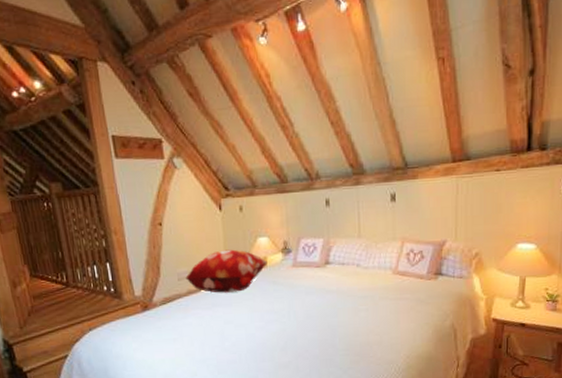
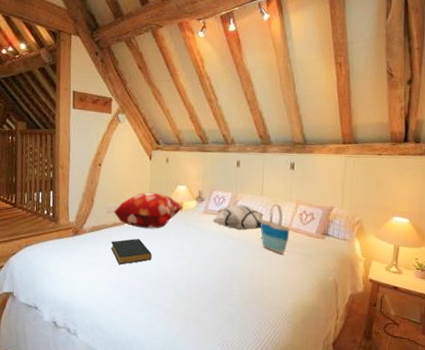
hardback book: none [187,305,238,338] -> present [110,238,152,265]
decorative pillow: none [304,250,364,282] -> present [212,204,264,231]
tote bag: none [360,245,397,303] -> present [260,204,290,255]

